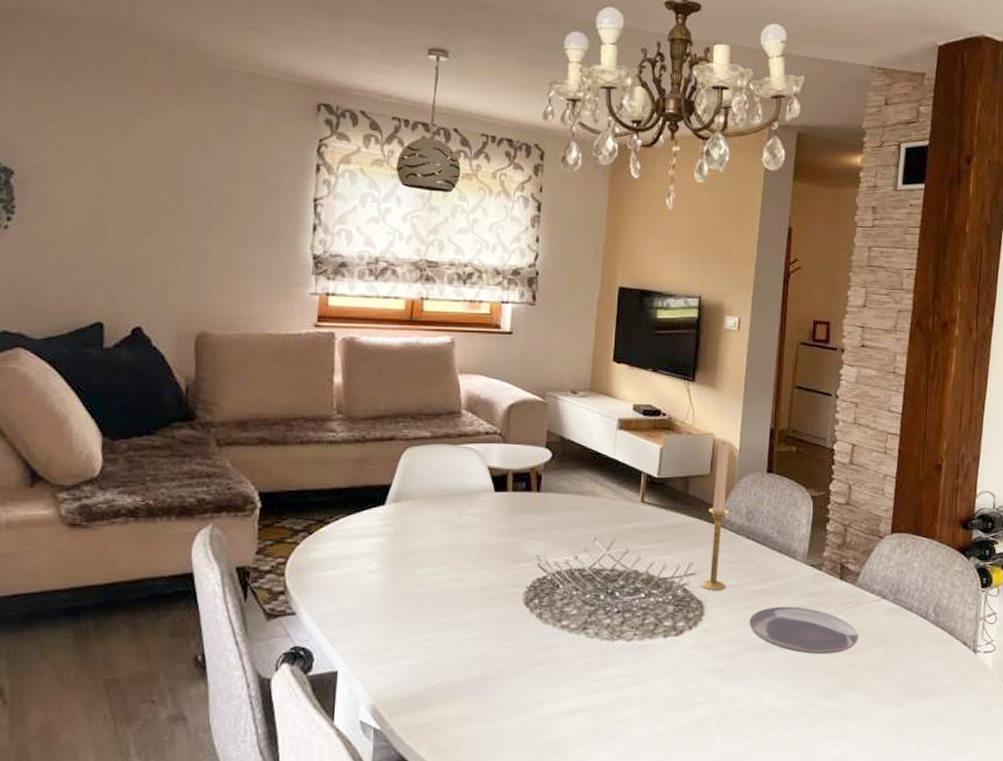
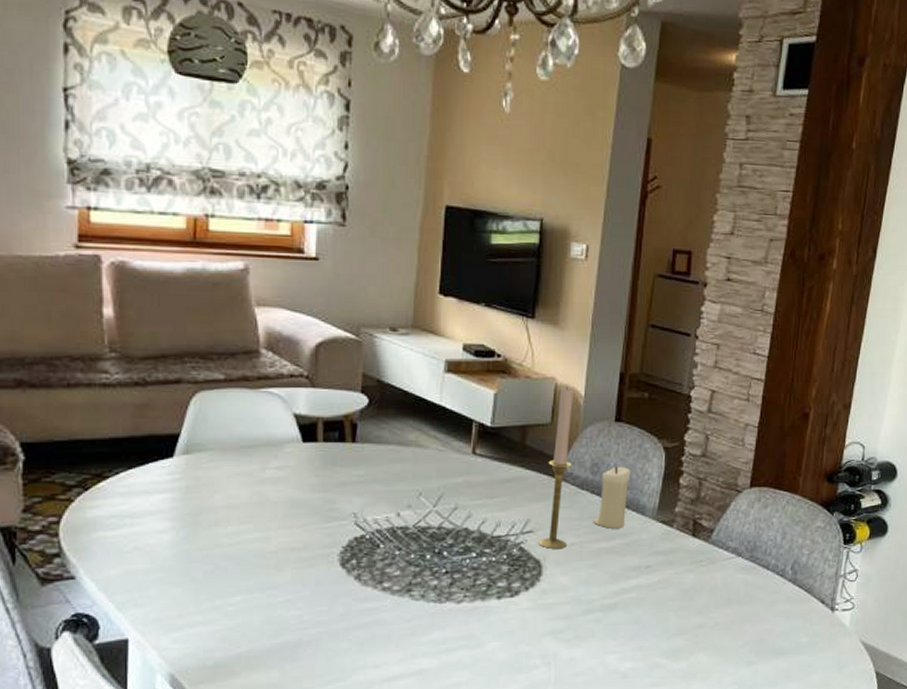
candle: none [749,513,782,572] -> present [593,466,631,529]
plate: present [749,606,858,655] -> none [591,565,710,615]

